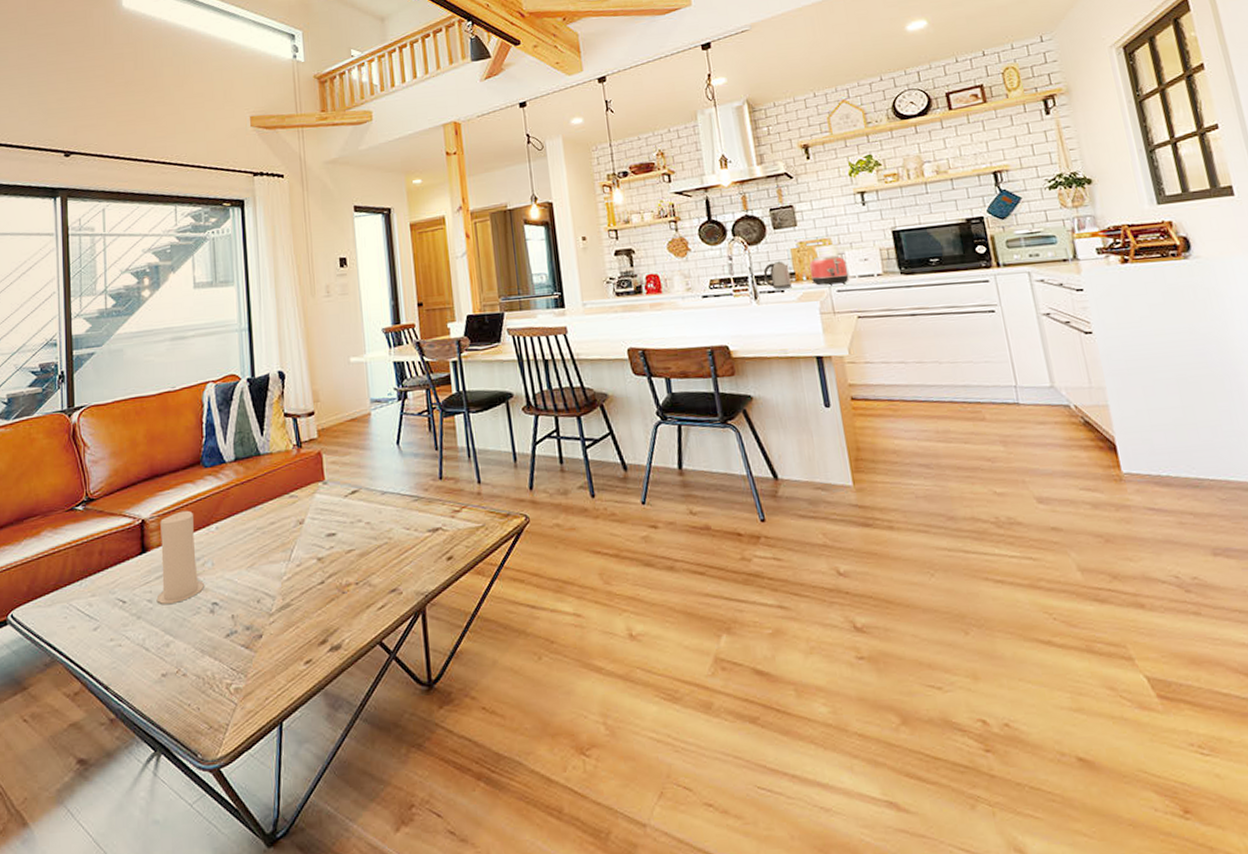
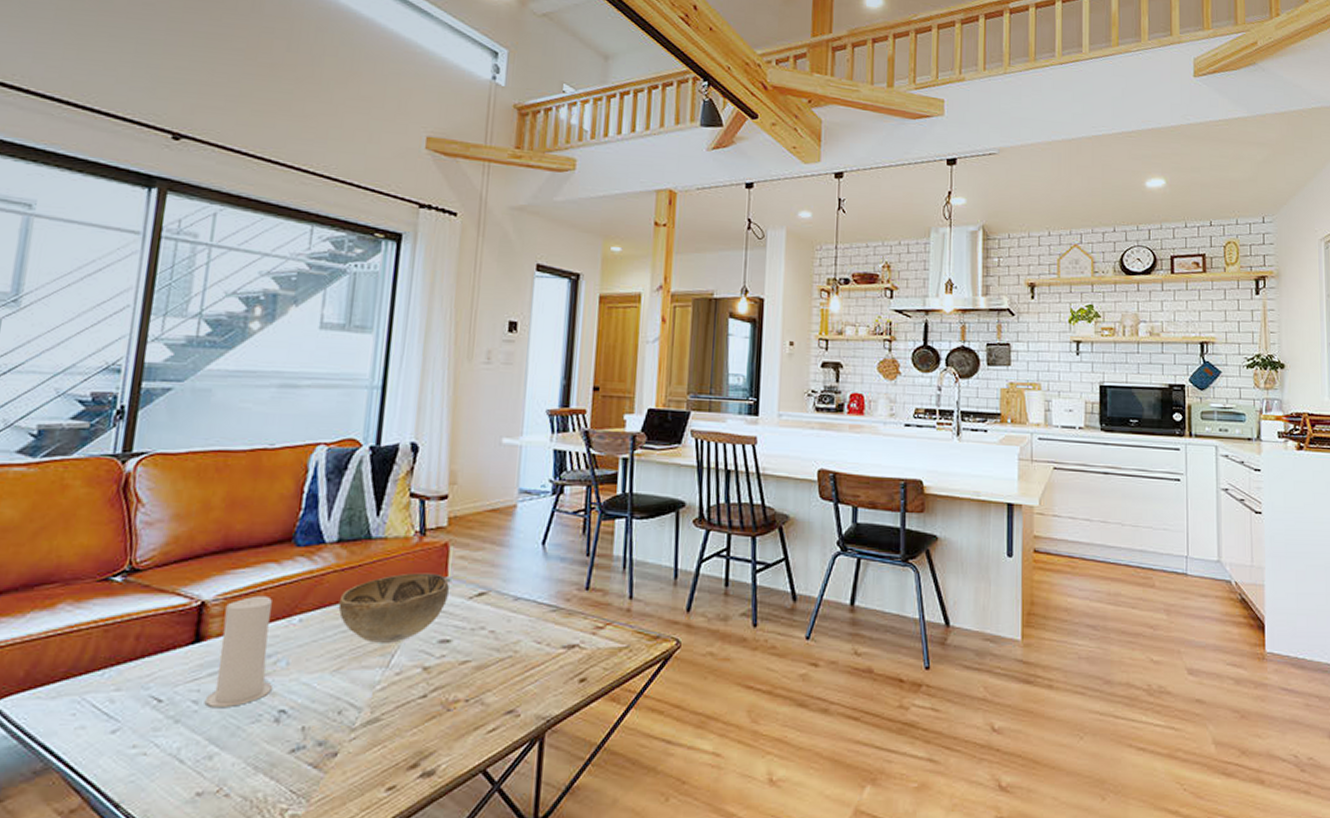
decorative bowl: none [243,478,328,542] -> present [338,573,449,645]
kettle: present [763,262,792,289] -> none [970,400,996,429]
toaster: present [809,255,849,286] -> none [1016,401,1052,432]

